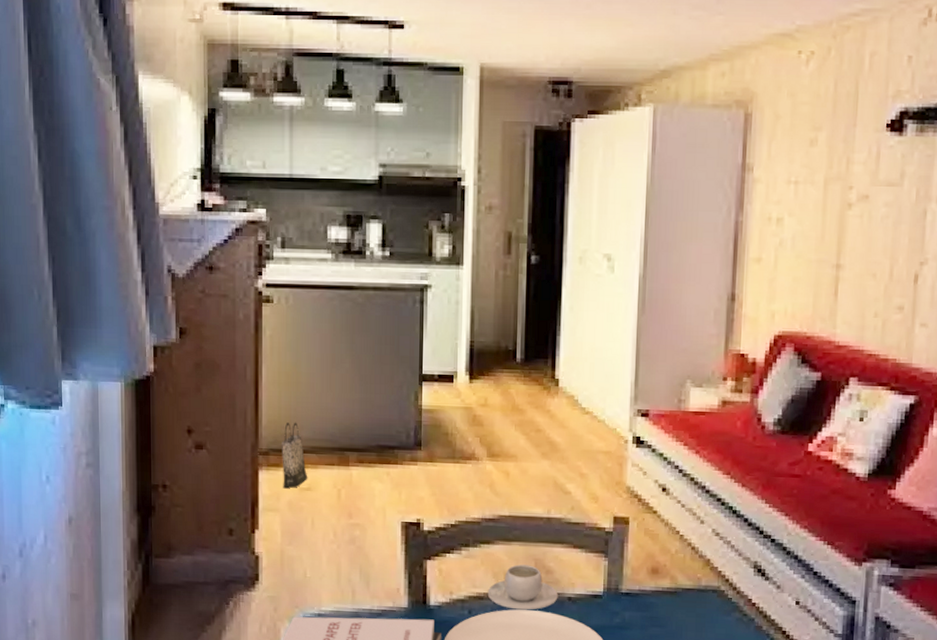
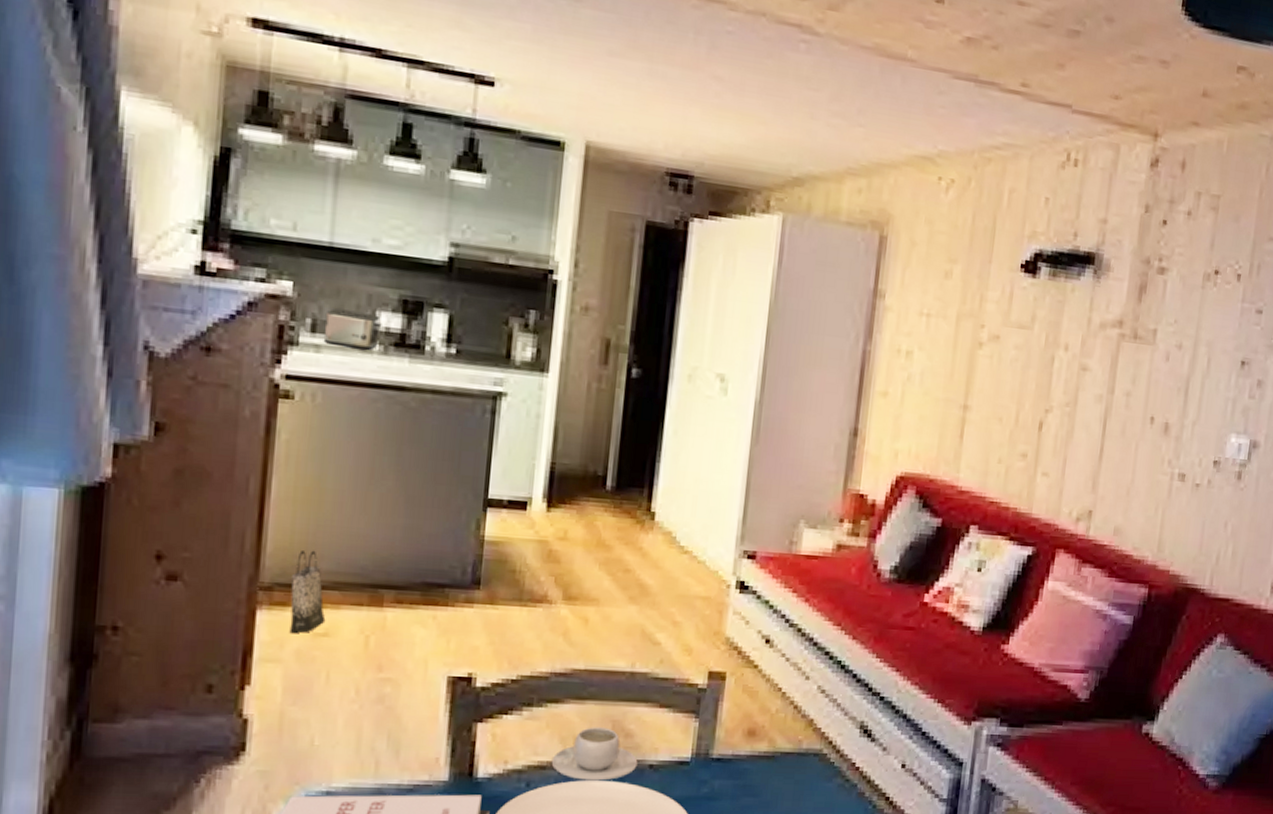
toaster: none [291,227,333,260] -> present [323,308,382,351]

